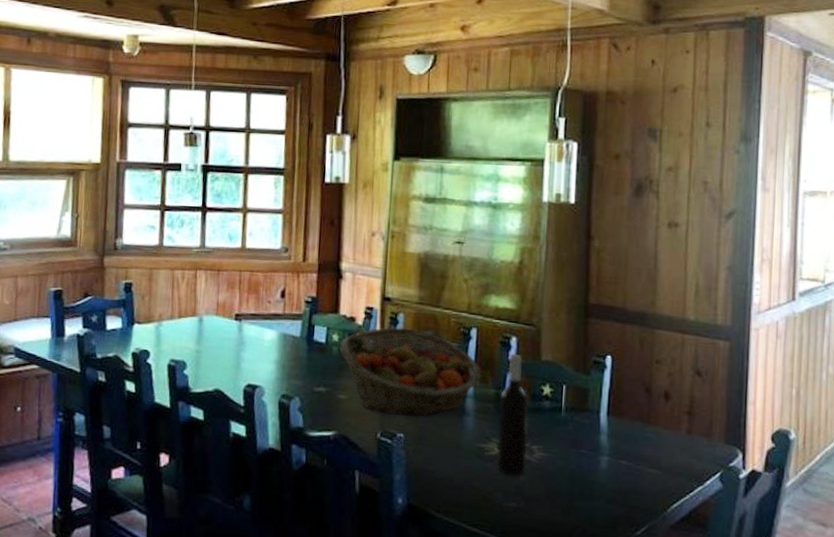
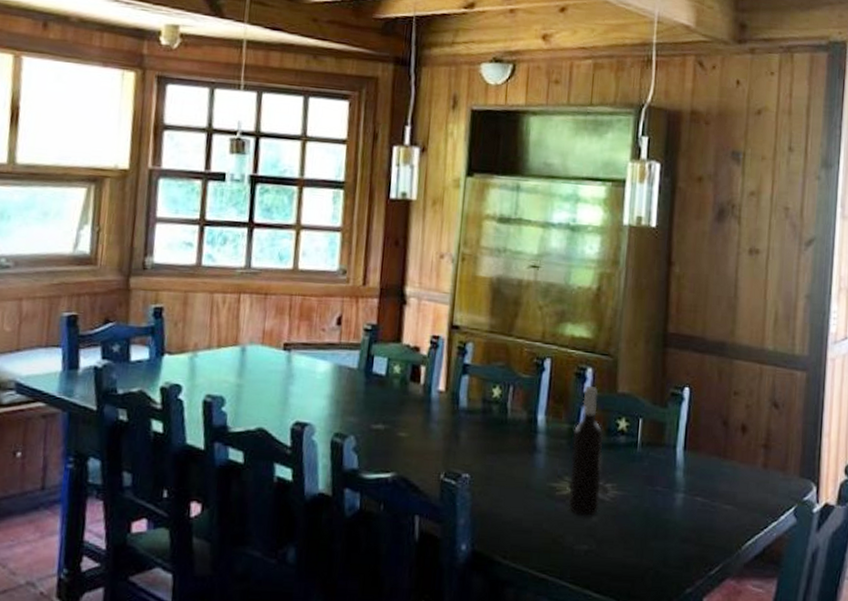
fruit basket: present [339,327,481,417] -> none [401,358,554,455]

